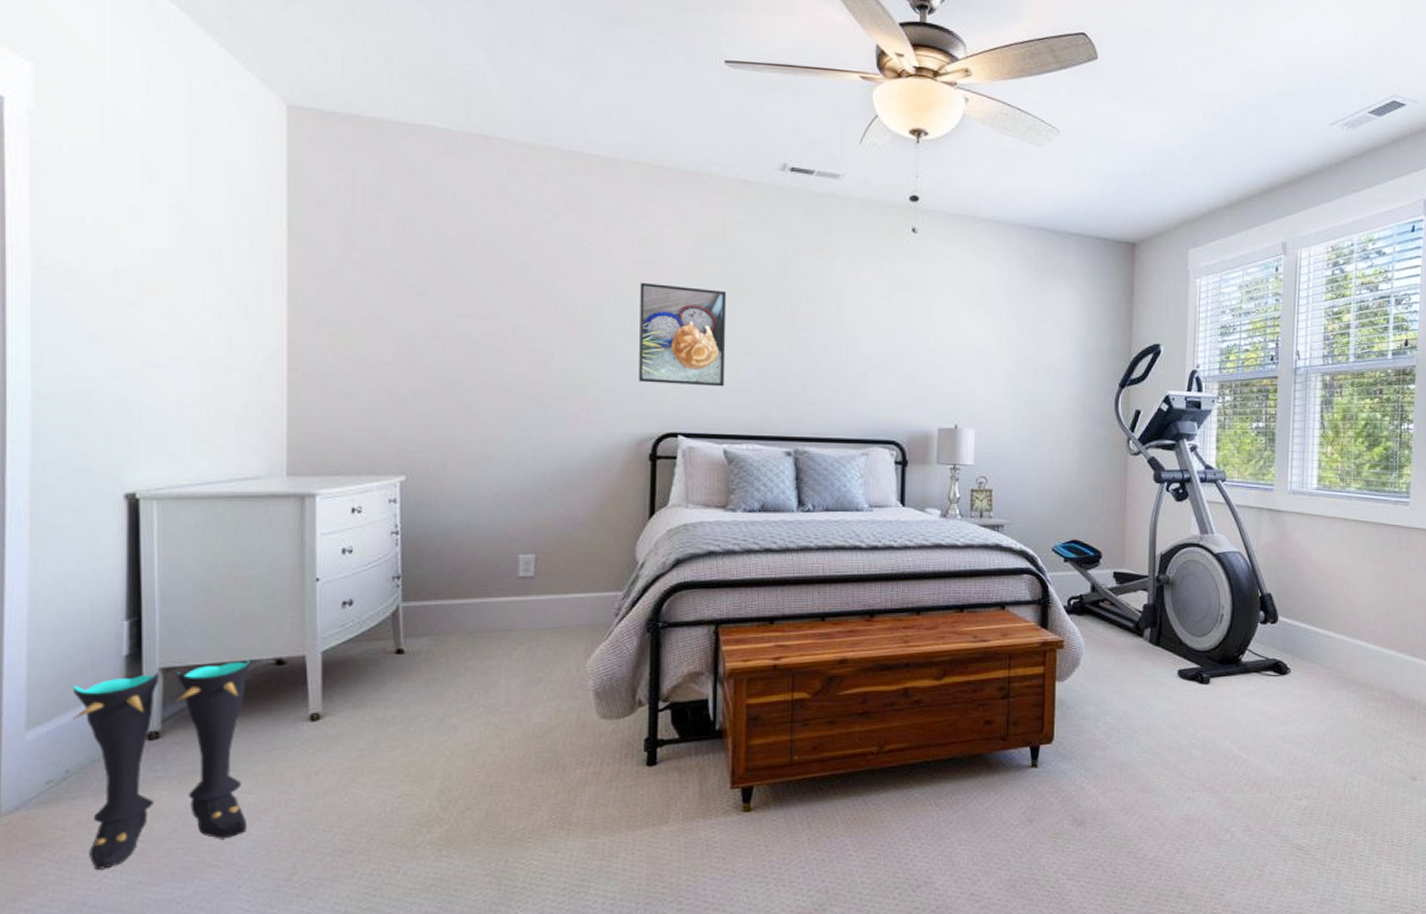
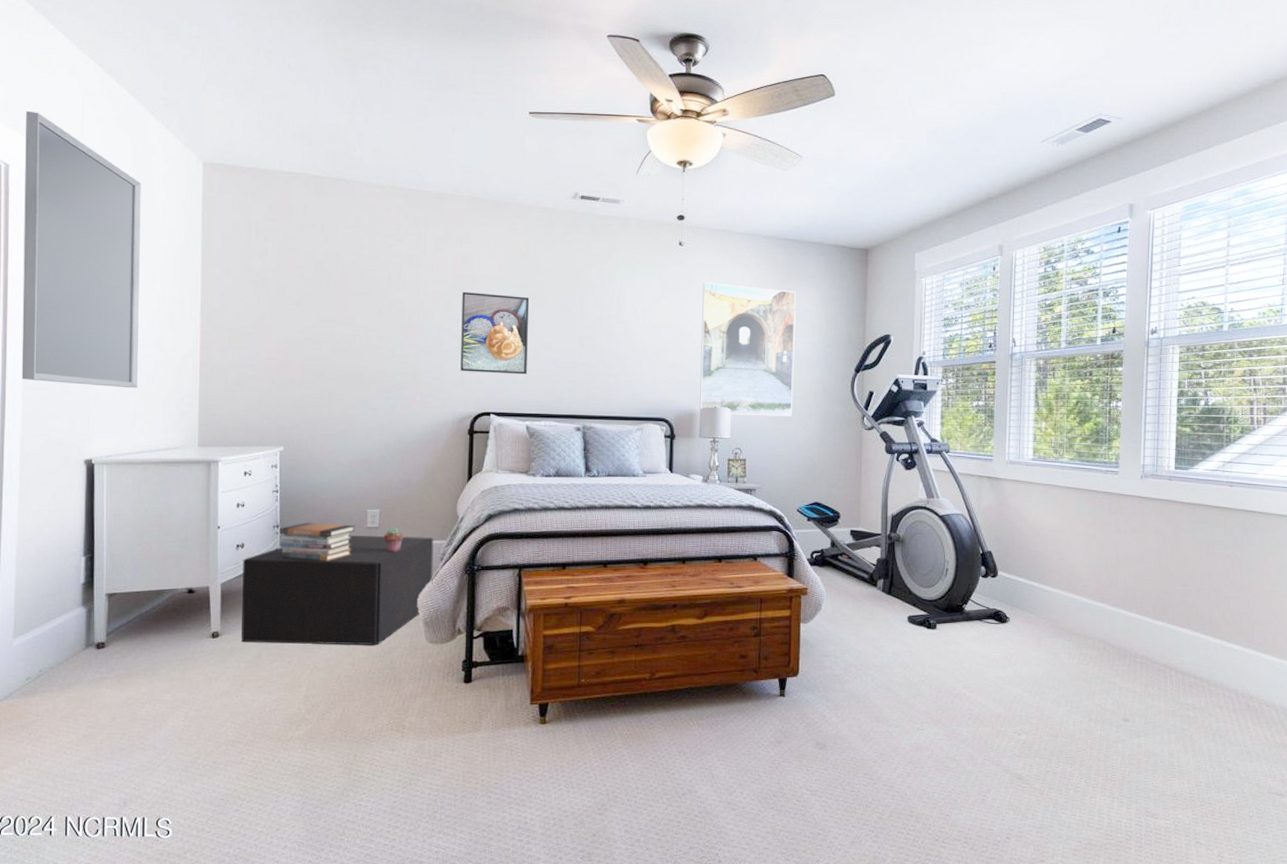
home mirror: none [28,24,199,400] -> present [21,110,141,389]
boots: present [74,657,251,871] -> none [46,586,171,748]
nightstand: none [351,587,606,726] -> present [241,535,434,645]
book stack: none [401,571,504,620] -> present [279,522,356,561]
potted succulent: none [540,576,567,608] -> present [383,527,404,552]
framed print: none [937,278,1051,440] -> present [699,282,796,417]

